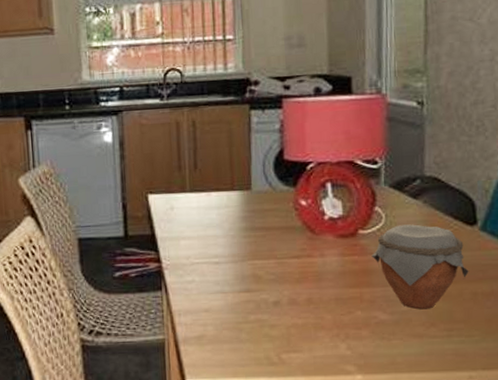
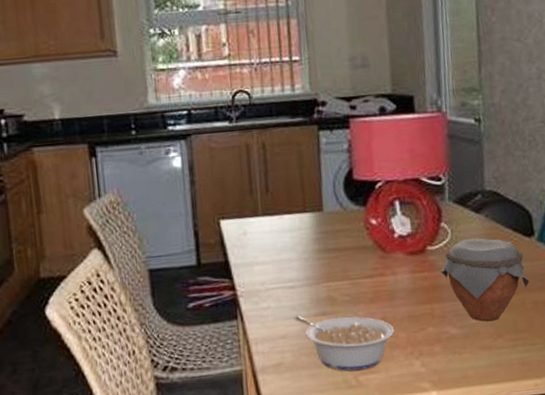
legume: none [218,291,321,349] -> present [294,316,395,371]

